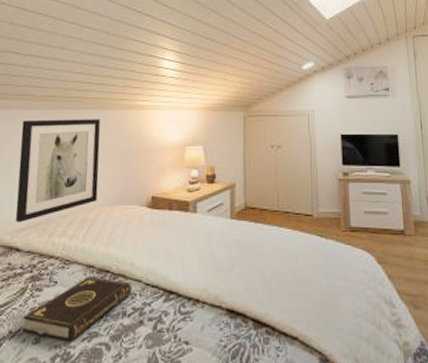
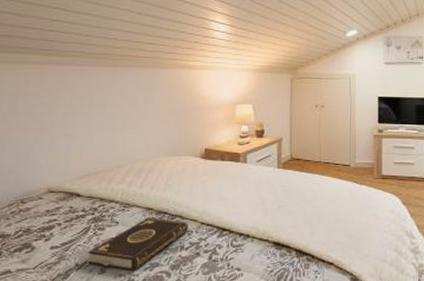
wall art: present [15,119,101,223] -> none [73,76,154,172]

